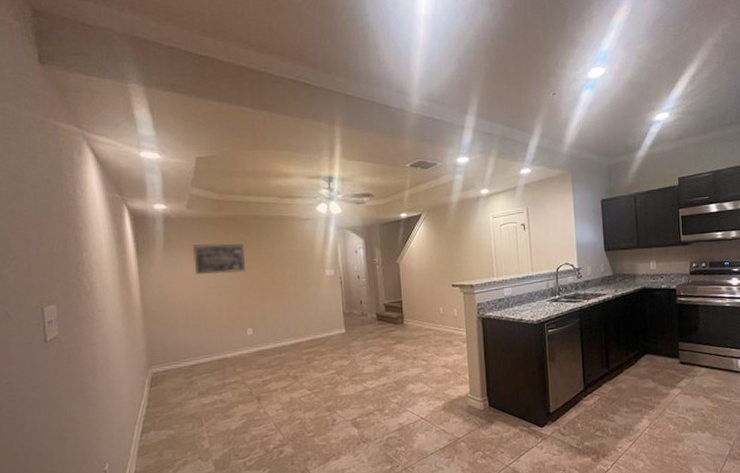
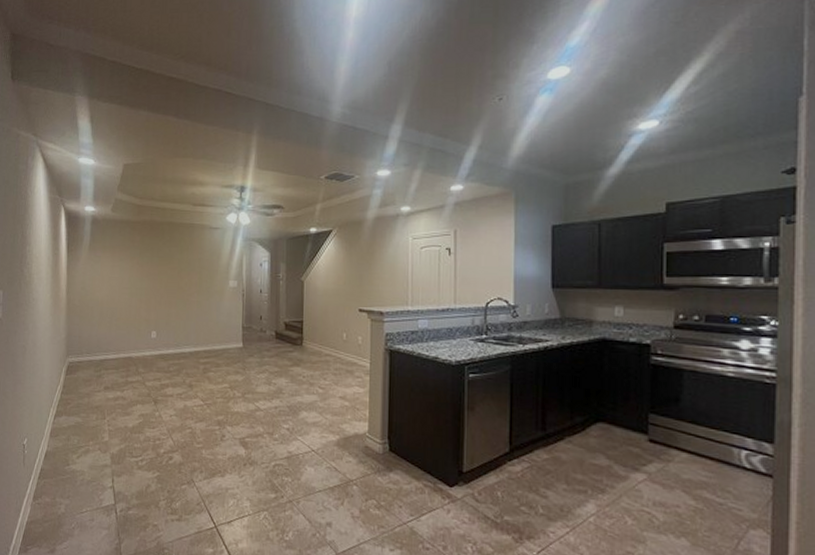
wall art: present [192,244,246,275] -> none [112,246,158,276]

